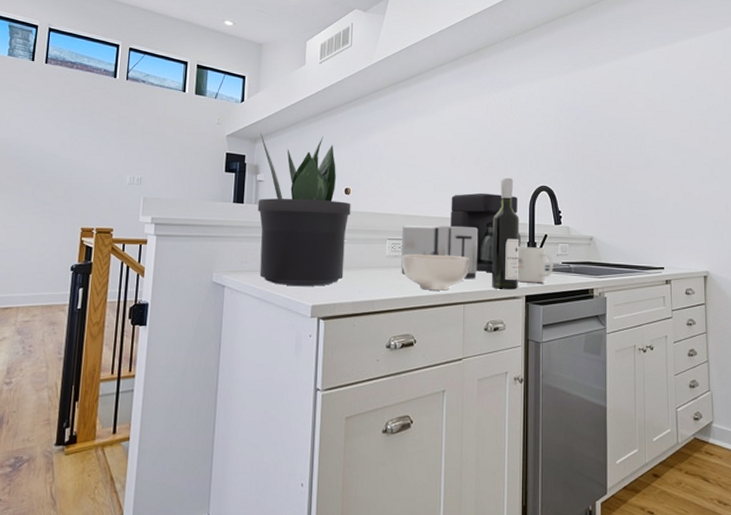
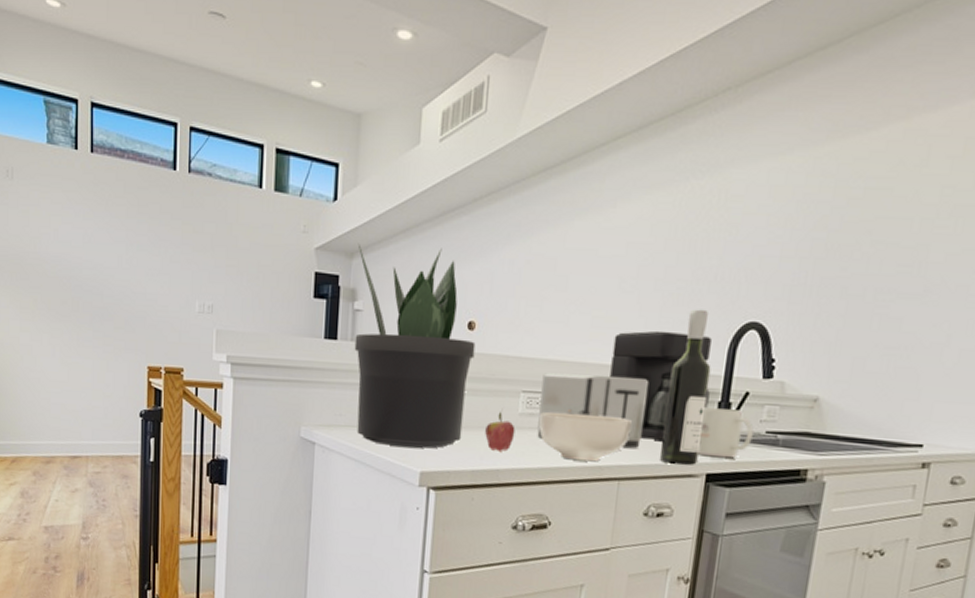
fruit: none [361,253,384,286] -> present [485,409,516,452]

